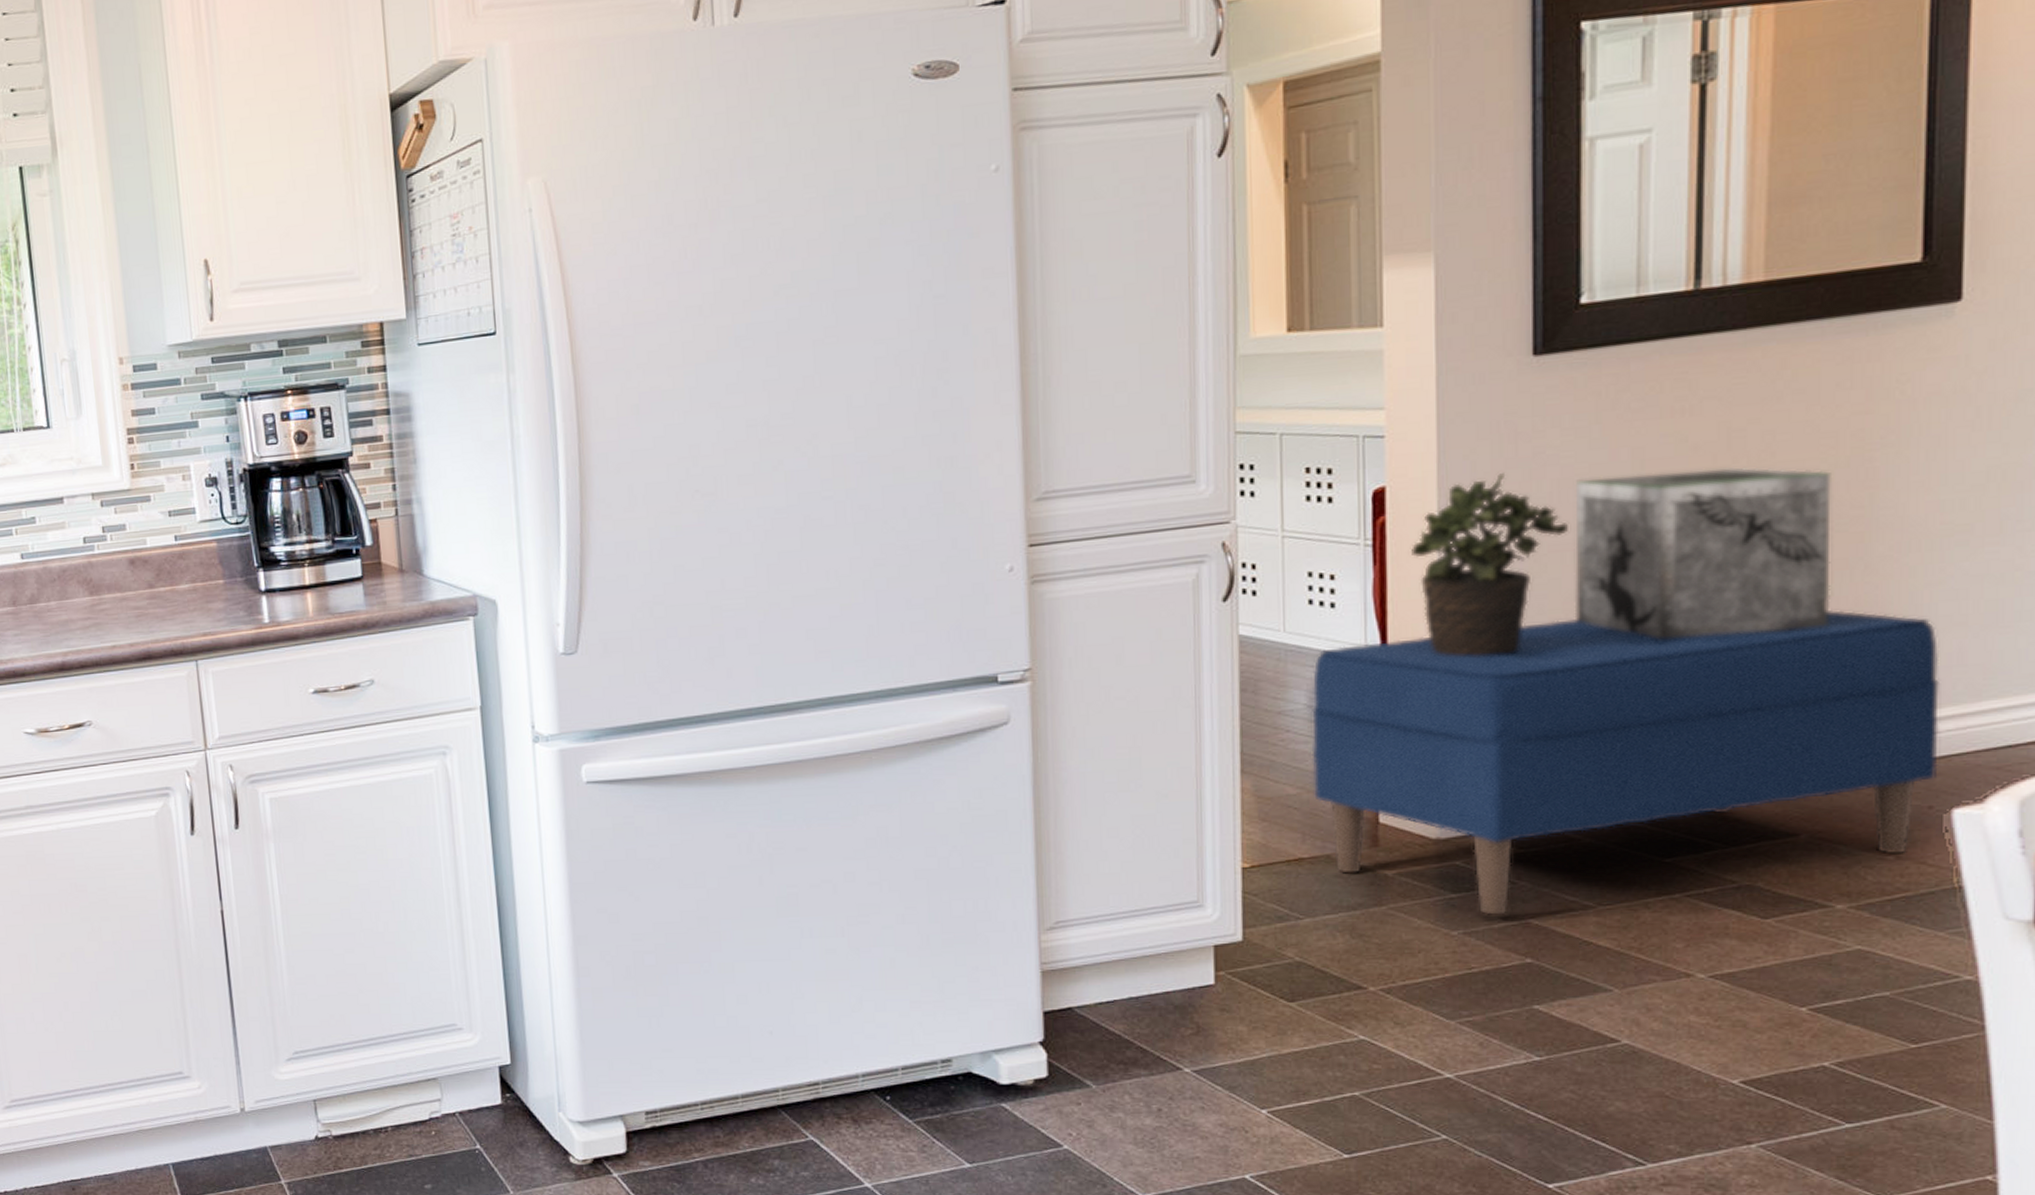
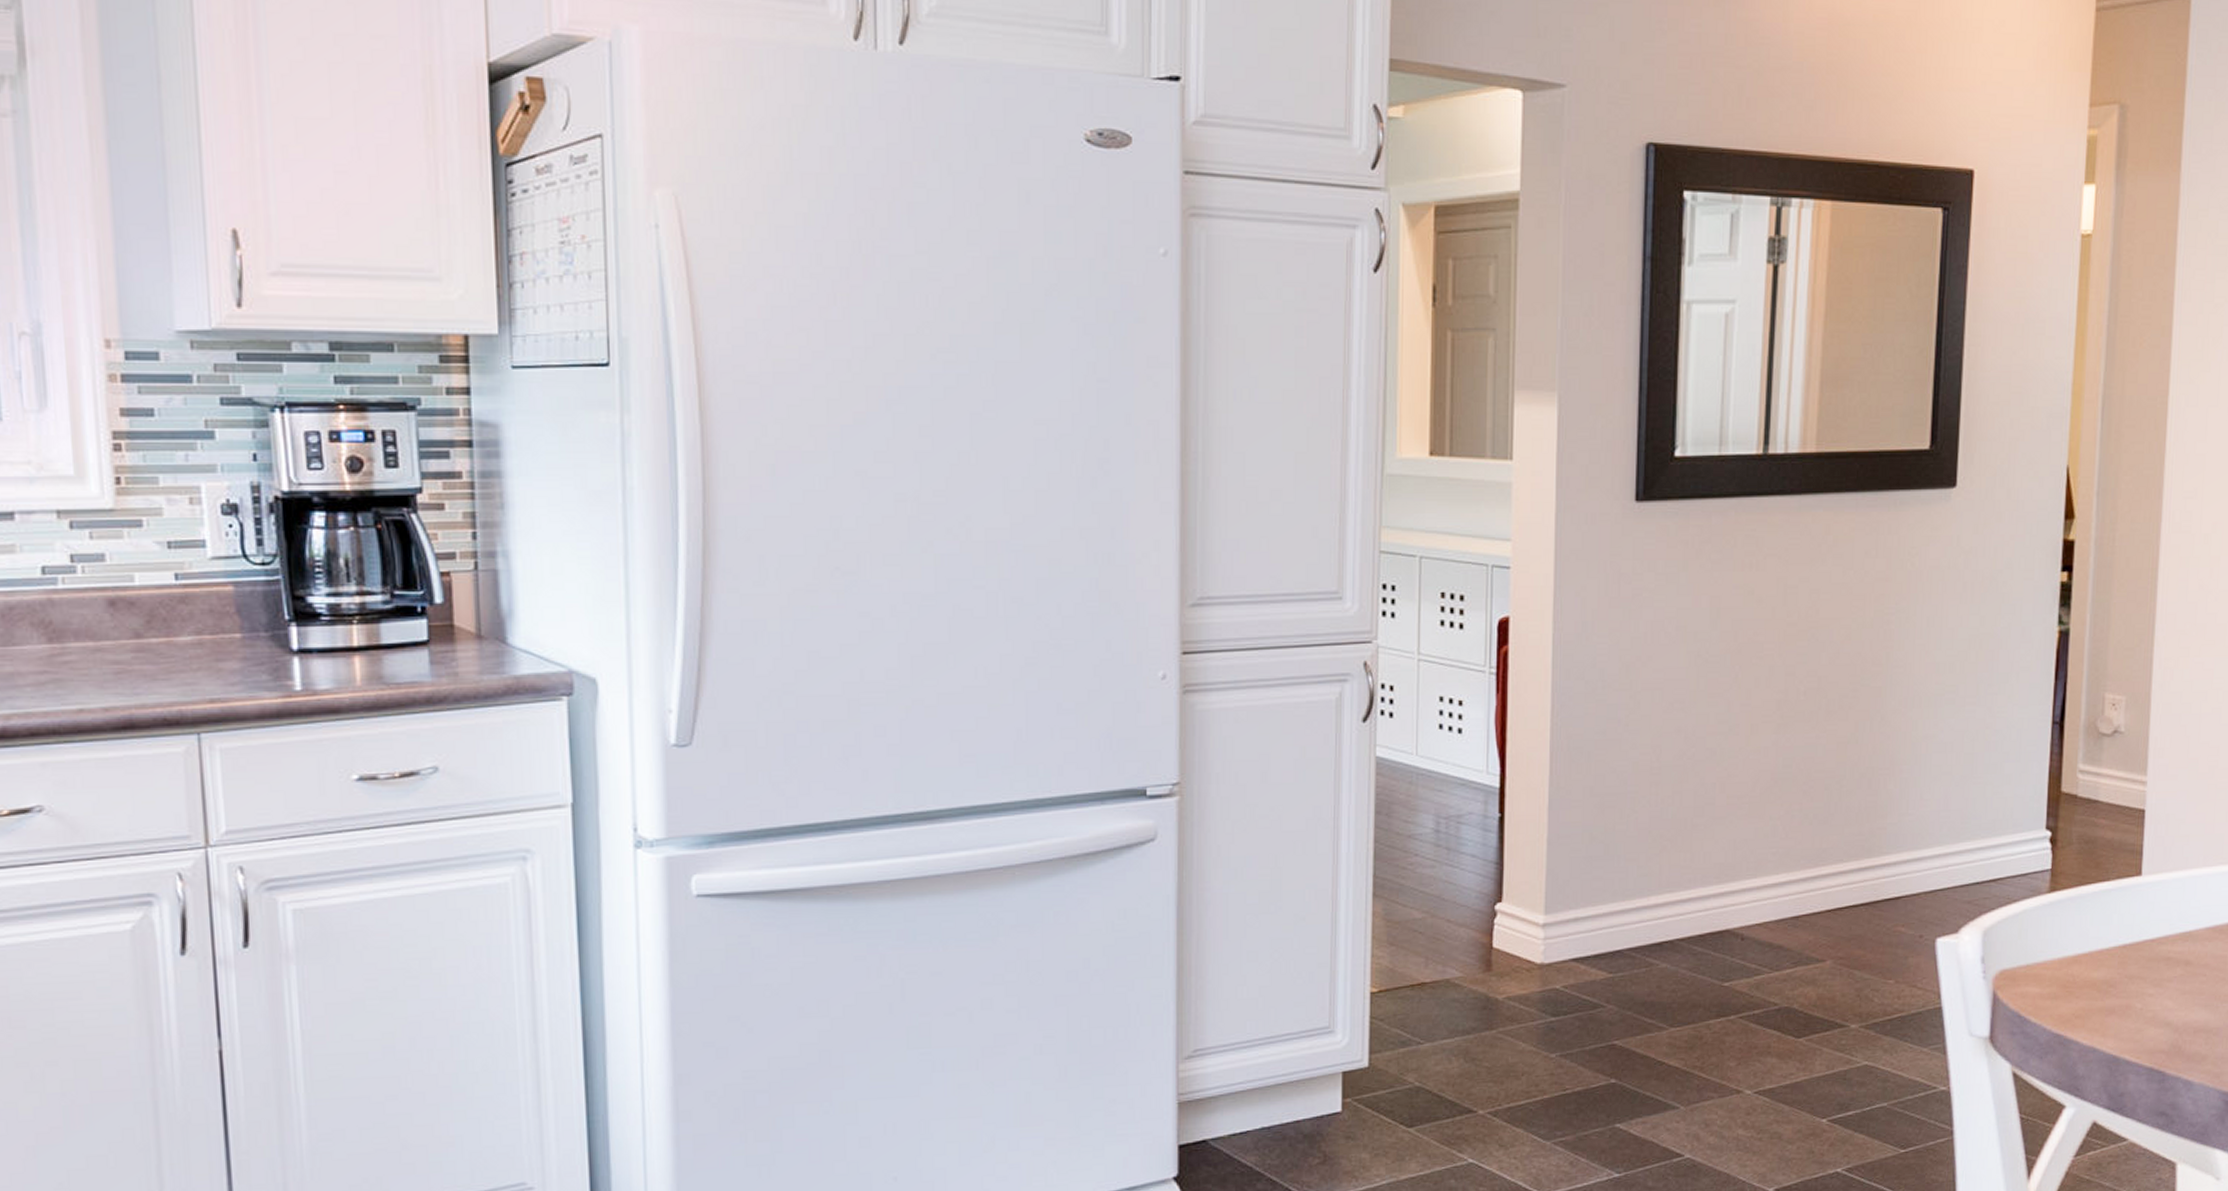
bench: present [1311,609,1941,915] -> none [1436,755,1932,1038]
potted plant: present [1411,473,1568,657] -> none [1529,612,1658,788]
decorative box: present [1574,467,1831,639] -> none [1660,621,1859,776]

